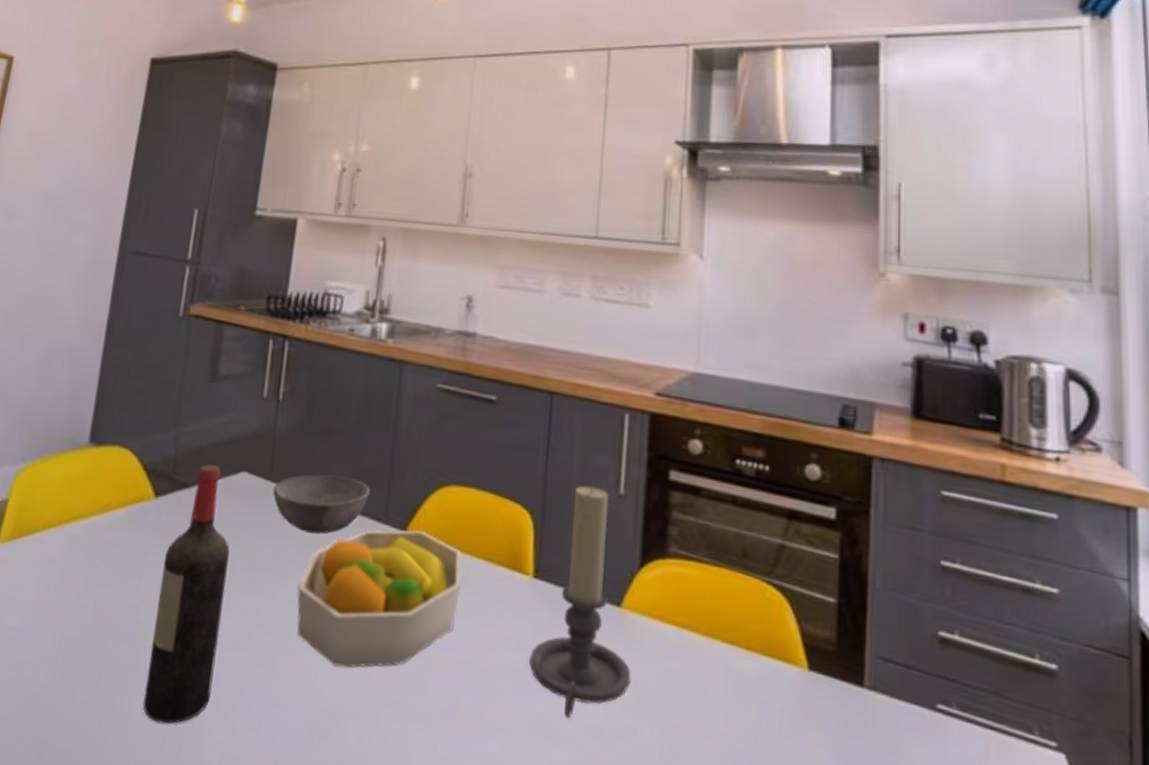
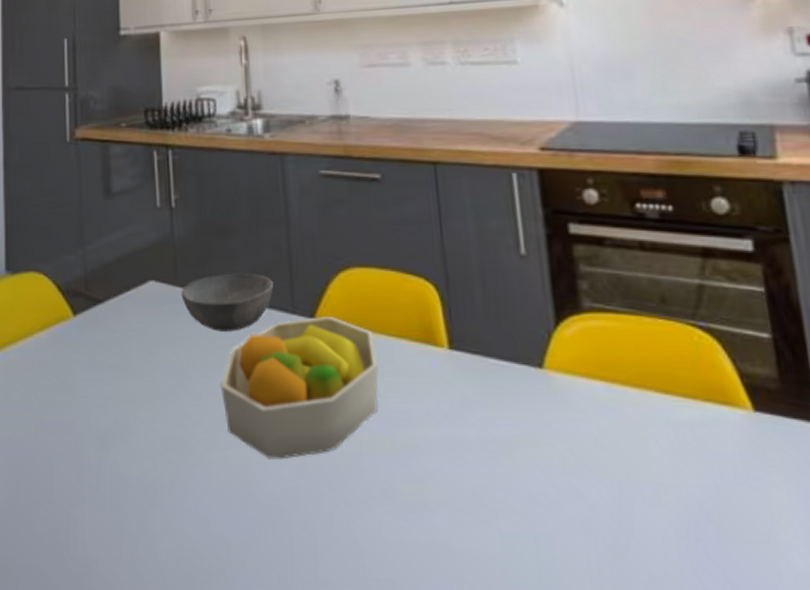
wine bottle: present [143,464,230,724] -> none [92,278,157,532]
candle holder: present [529,485,631,719] -> none [459,250,568,488]

